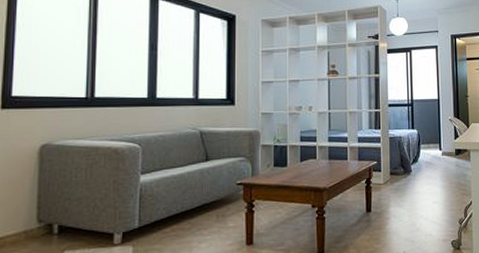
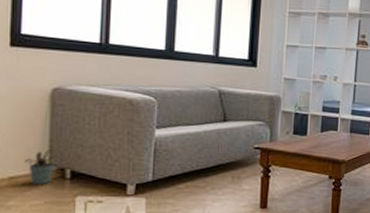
potted plant: none [12,206,45,244] -> present [23,149,58,185]

